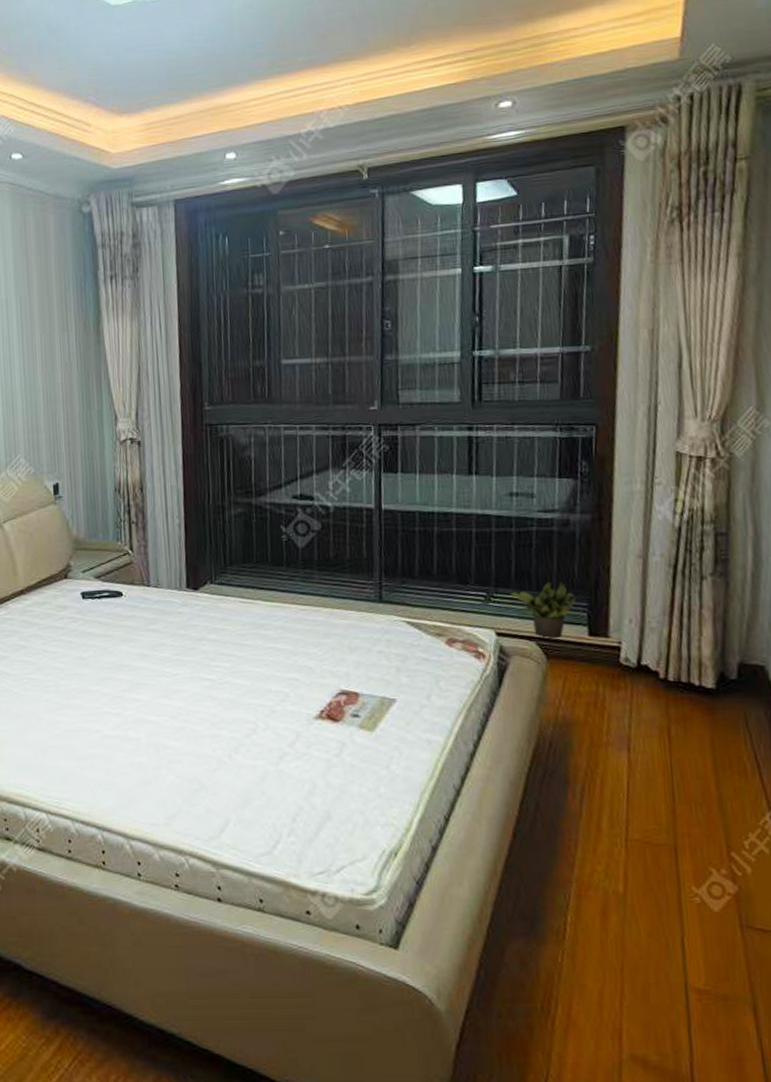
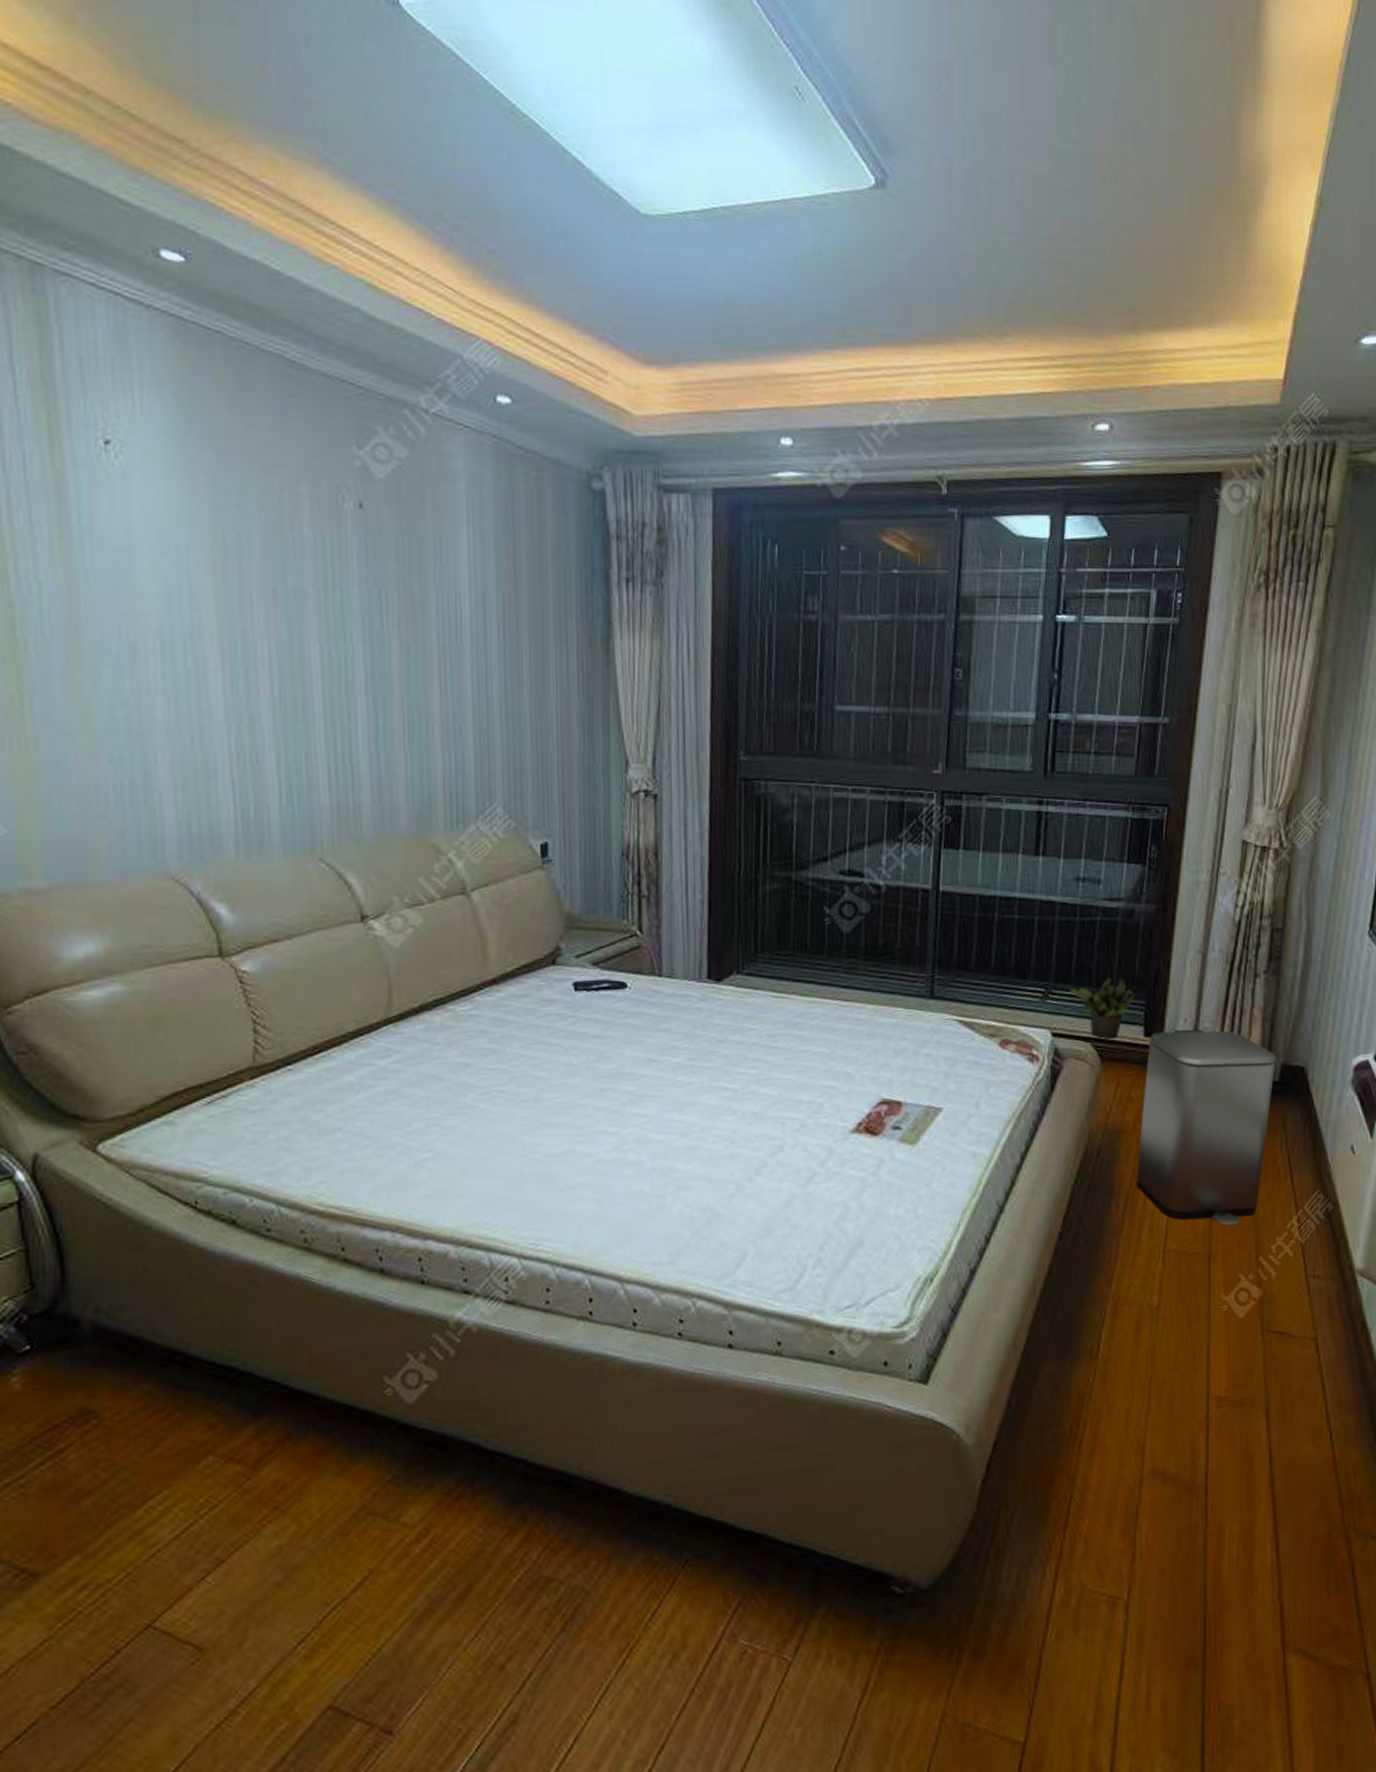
pedal bin: none [590,629,732,819] -> present [1136,1029,1276,1226]

